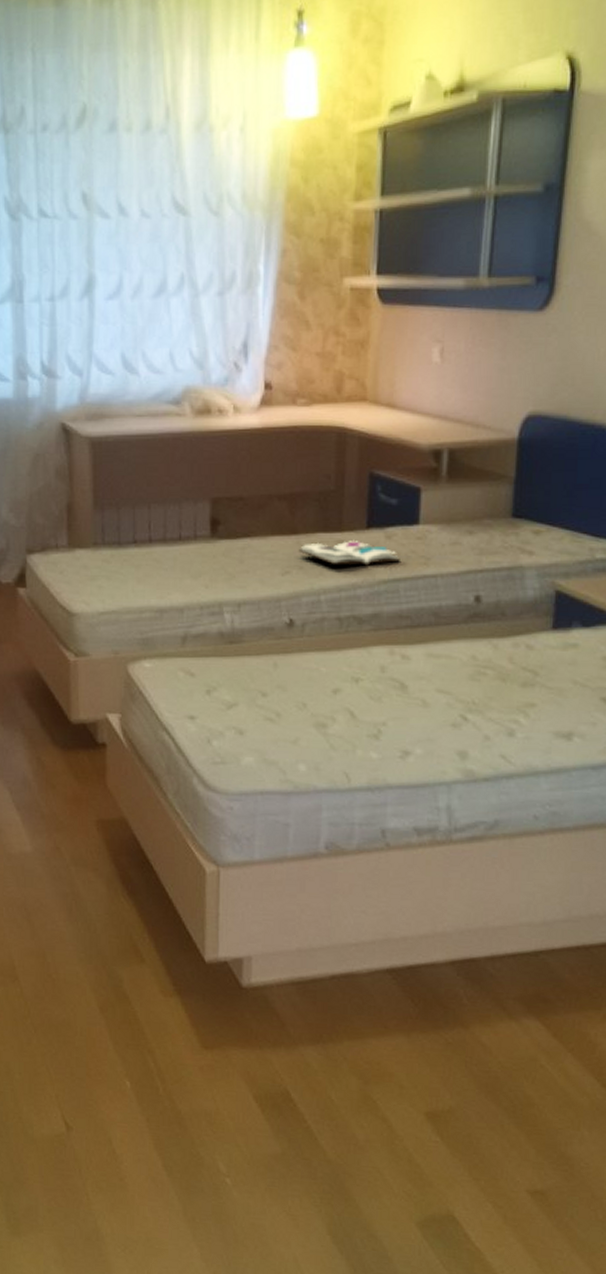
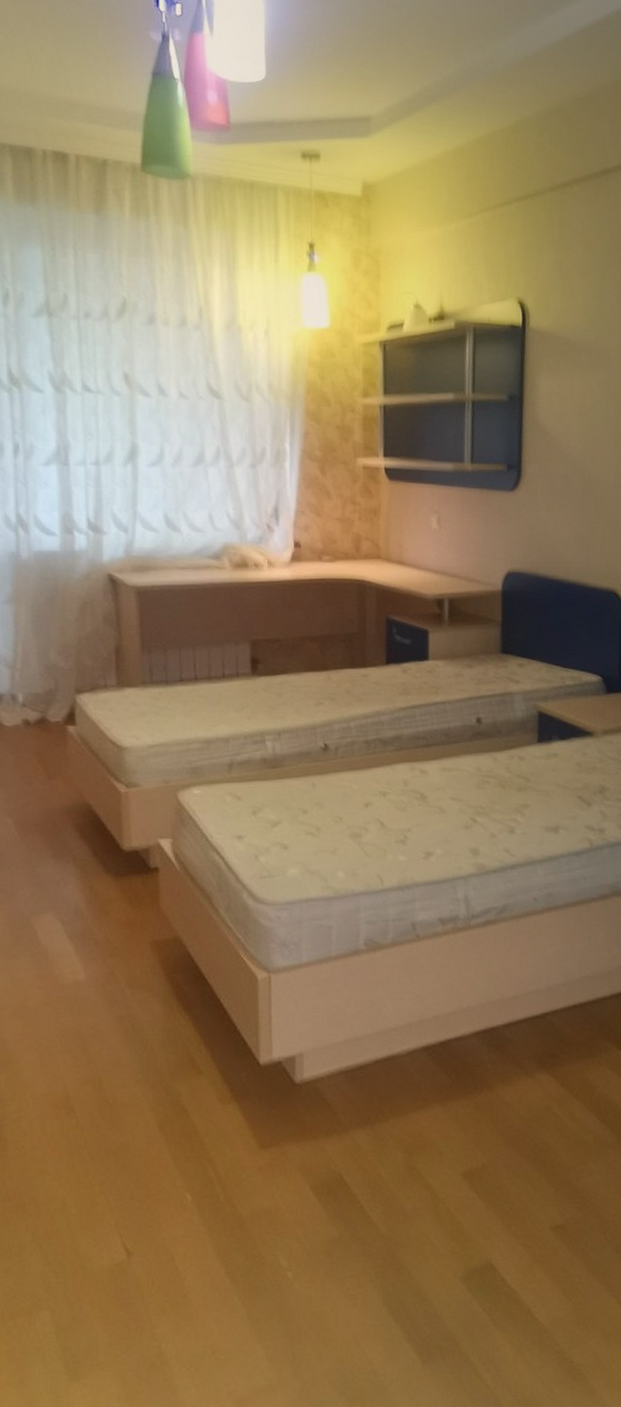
book: present [298,539,400,566] -> none [329,674,415,696]

